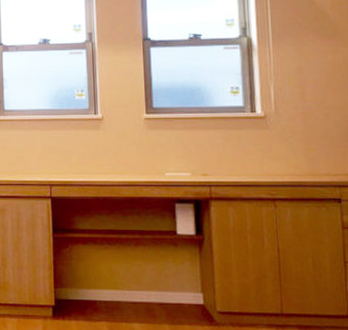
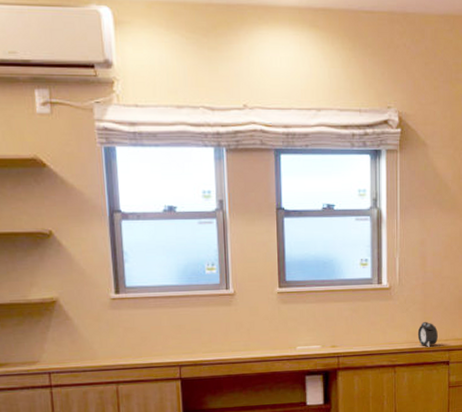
alarm clock: none [300,153,325,181] -> present [417,321,438,347]

